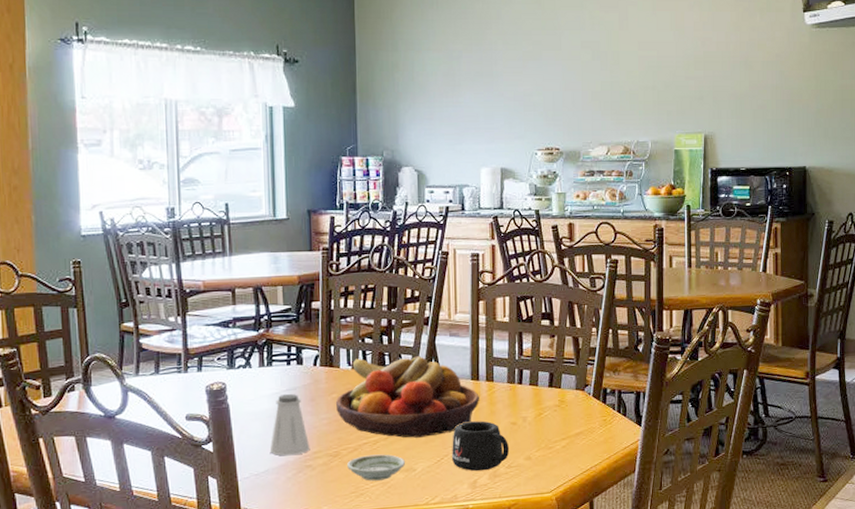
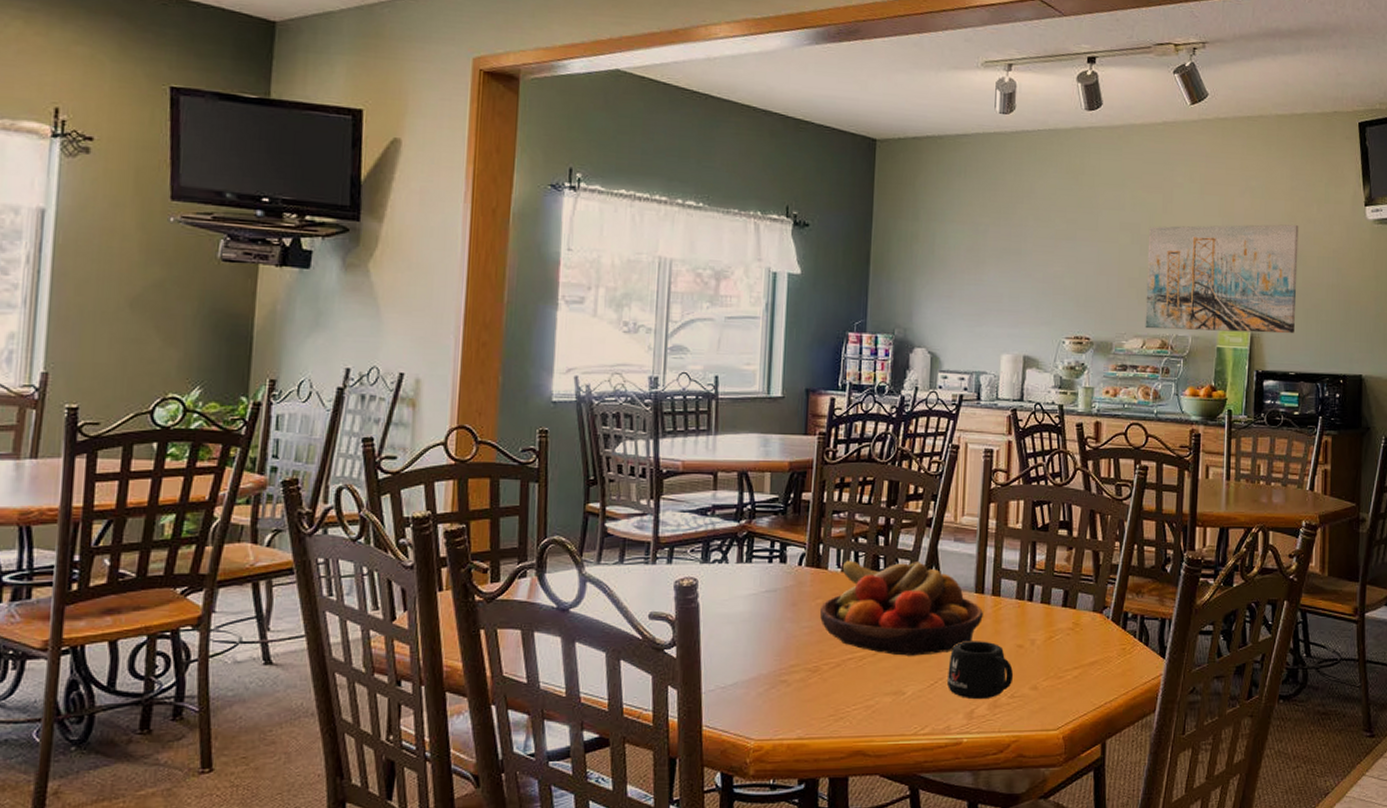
saltshaker: present [269,394,310,456] -> none [740,596,787,668]
saucer: present [347,454,406,481] -> none [827,672,895,703]
wall art: none [607,33,744,137] -> present [1145,224,1299,334]

